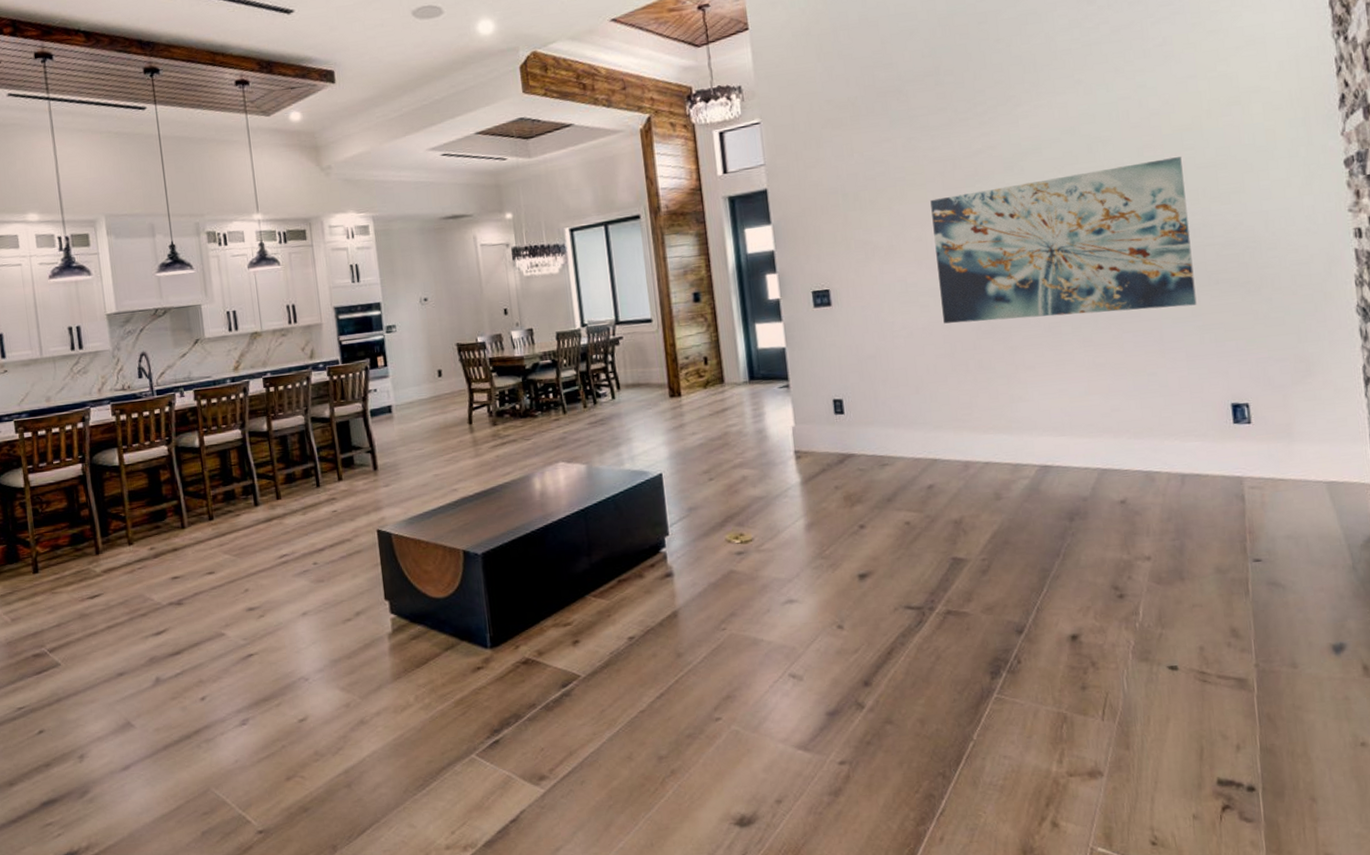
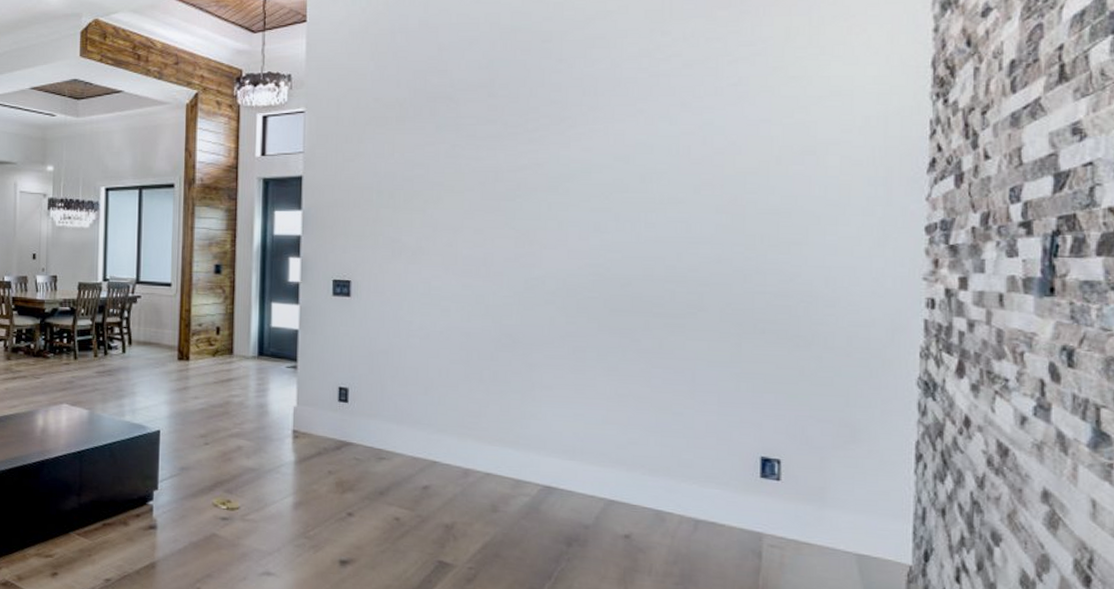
wall art: present [930,157,1197,324] -> none [463,199,742,351]

